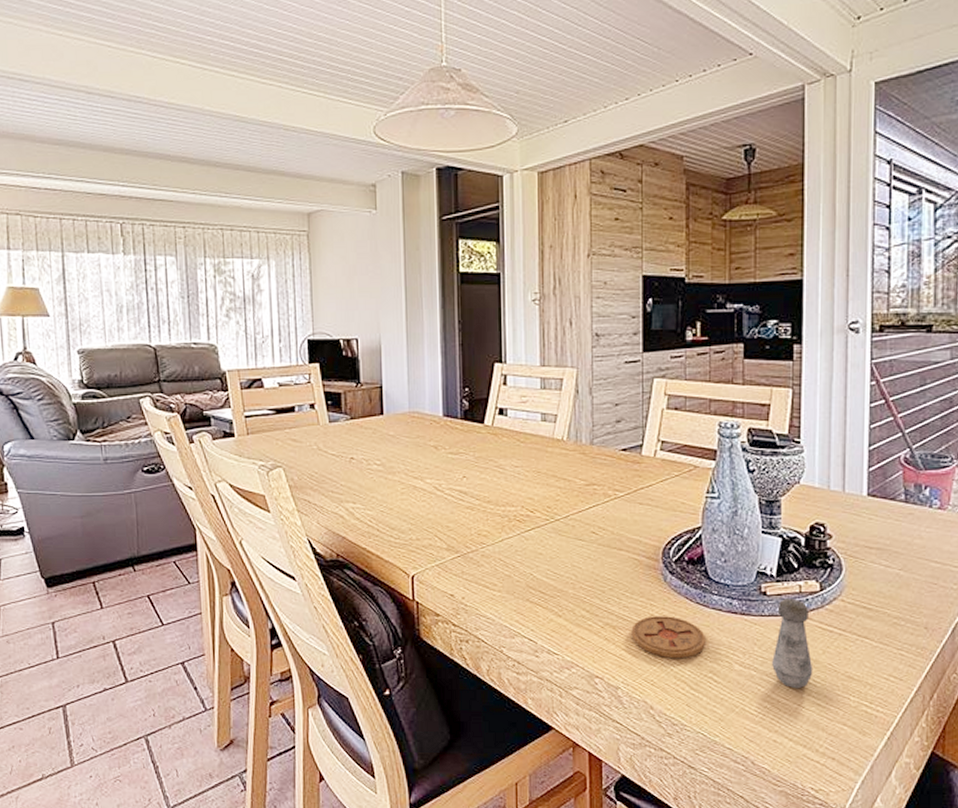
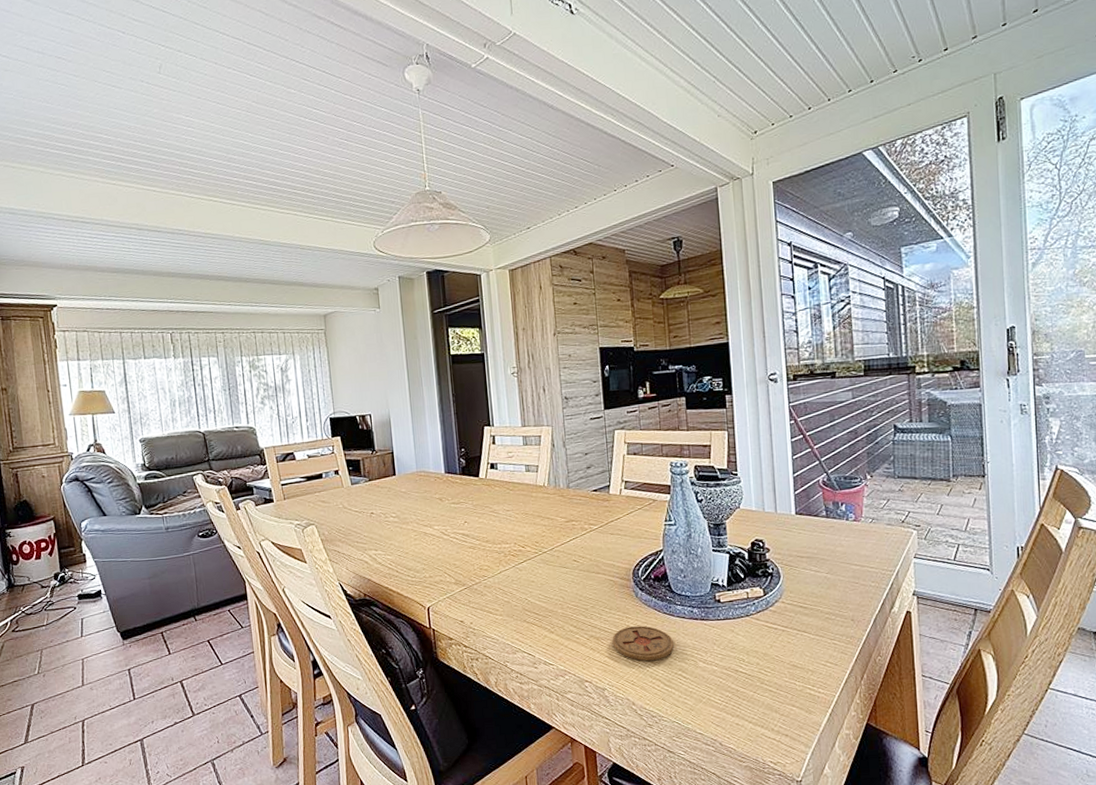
salt shaker: present [772,598,813,689] -> none [729,603,764,679]

